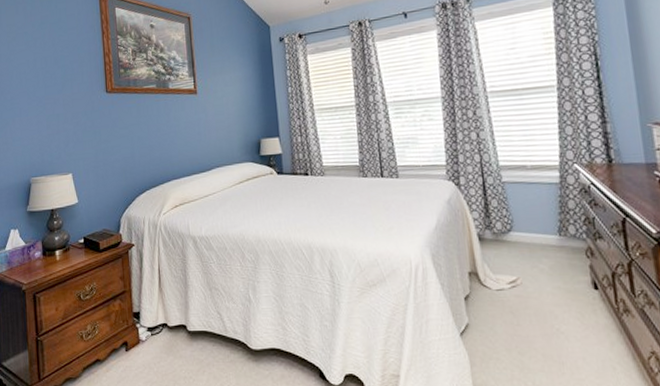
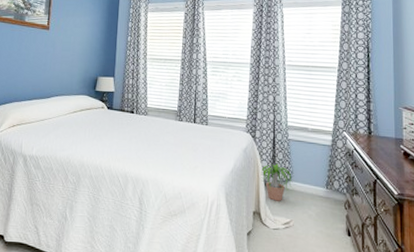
potted plant: none [472,212,516,257] -> present [261,163,293,201]

